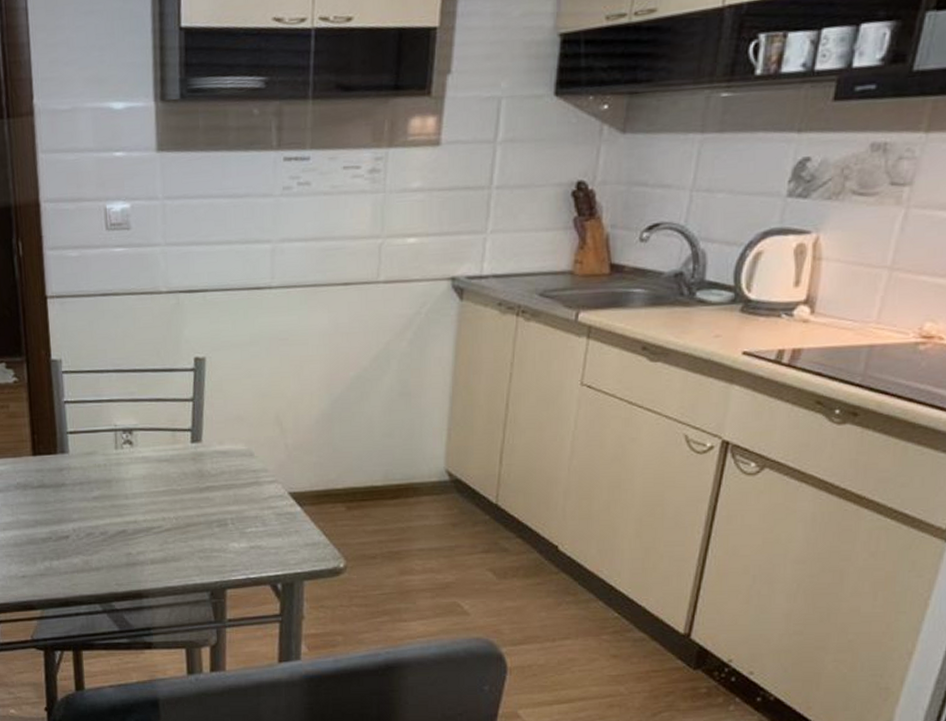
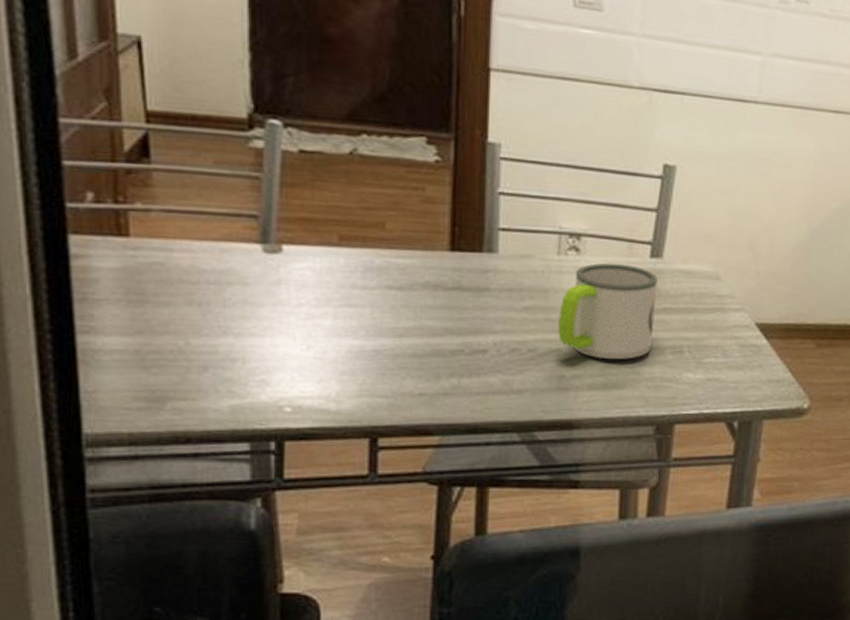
mug: none [121,451,201,536] -> present [558,262,659,360]

